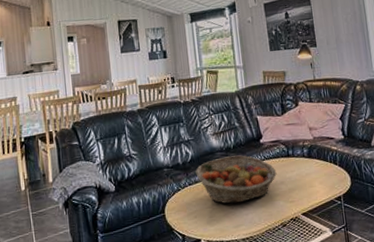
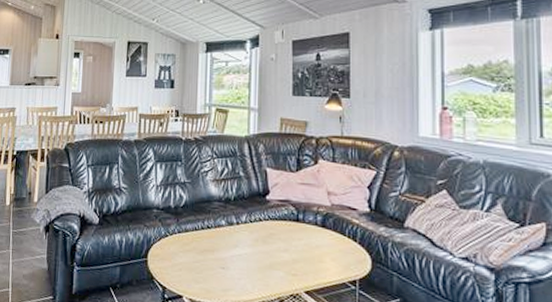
fruit basket: present [195,155,277,204] -> none [187,208,281,264]

